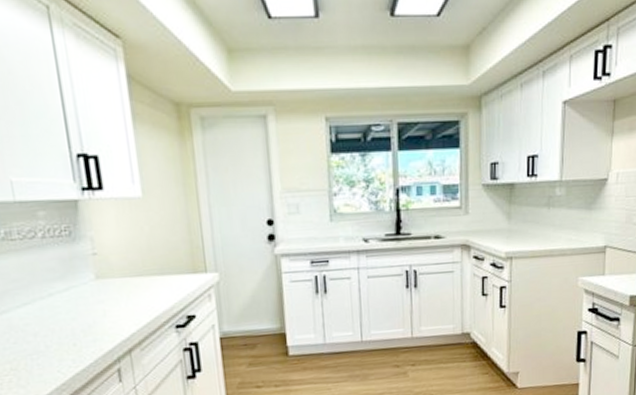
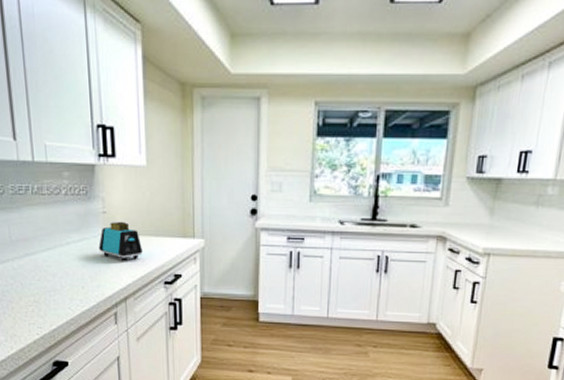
toaster: none [90,263,147,308] -> present [98,222,143,261]

